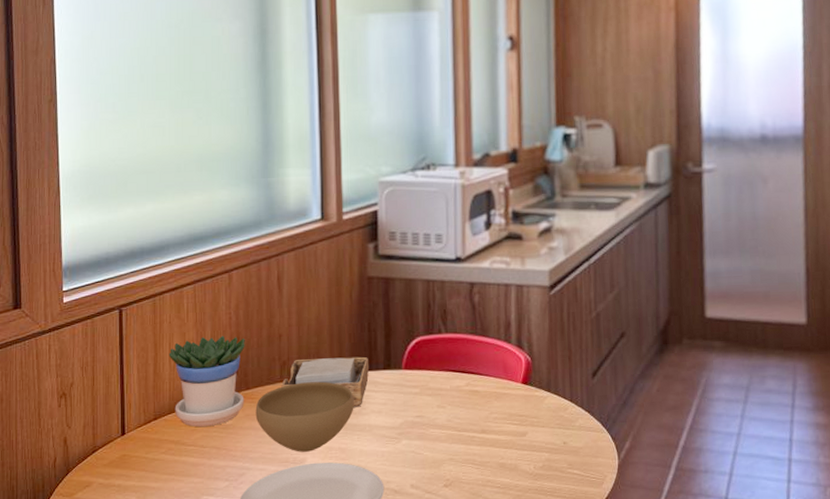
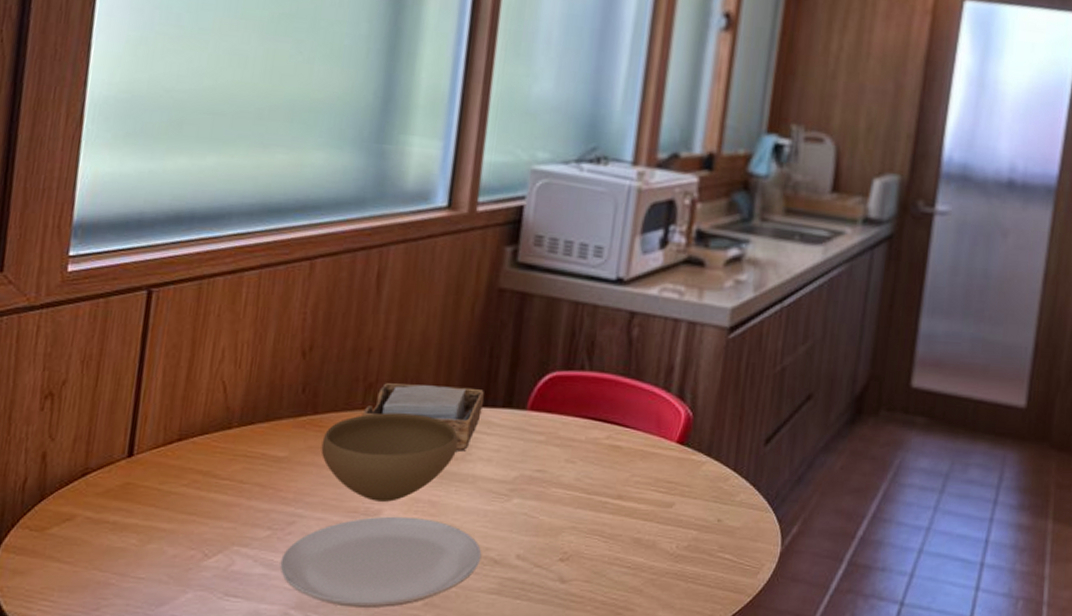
flowerpot: present [168,335,245,428] -> none [208,340,321,458]

